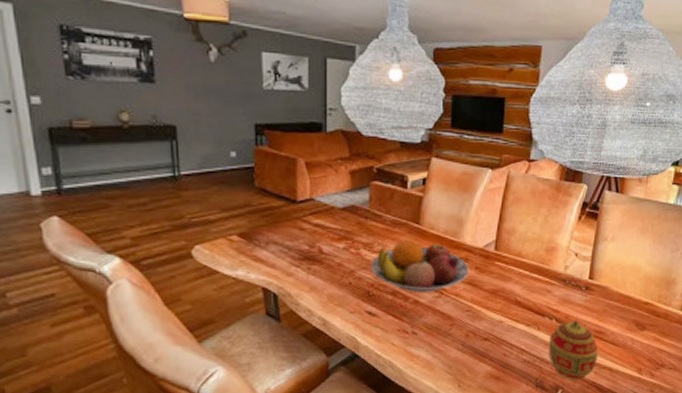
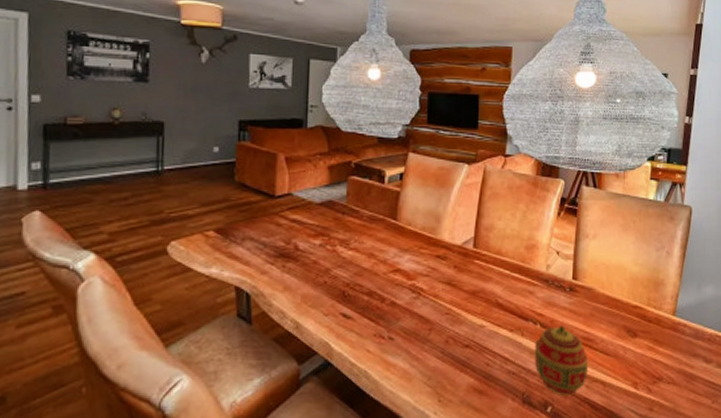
fruit bowl: present [371,241,469,293] -> none [347,237,448,294]

